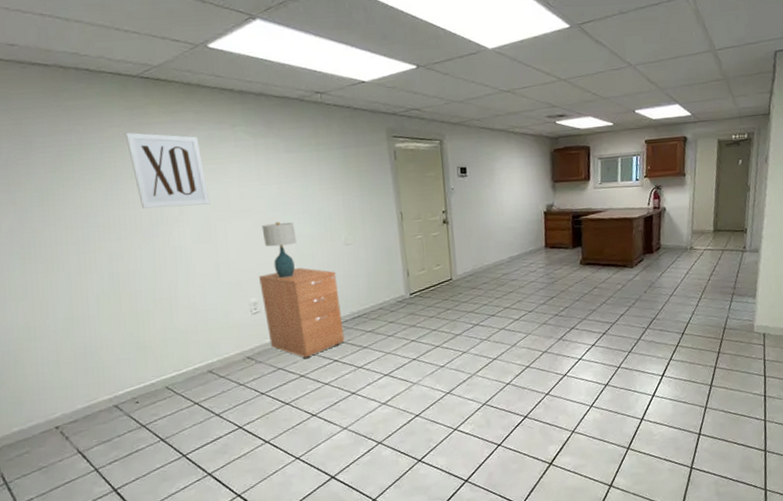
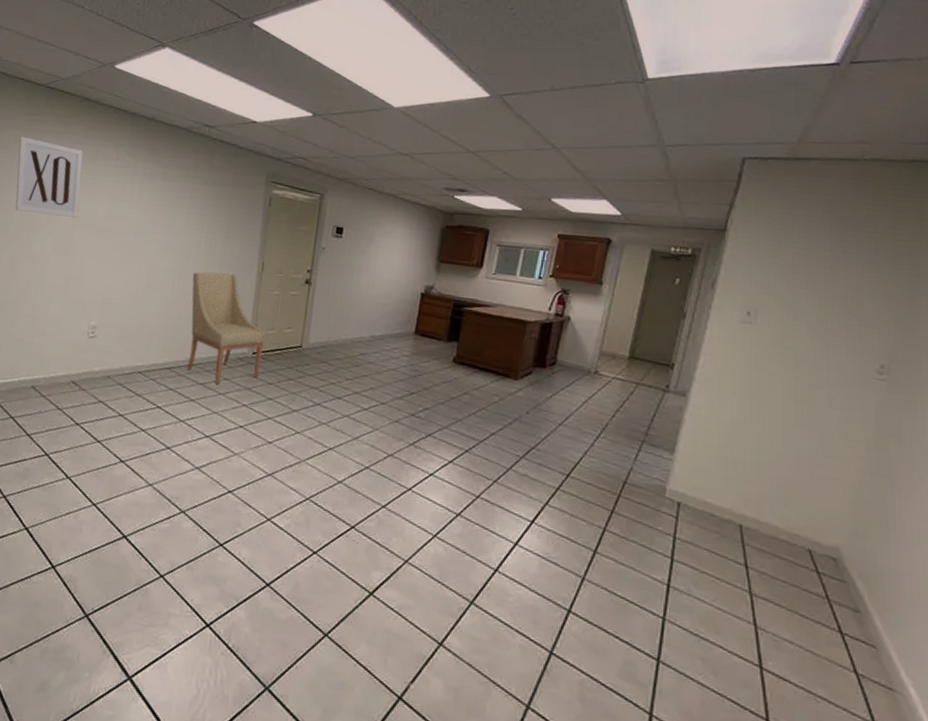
drawer unit: present [259,268,345,358] -> none [97,299,181,397]
table lamp: present [261,221,296,279] -> none [118,247,152,308]
chair: none [338,227,420,330] -> present [186,271,266,385]

